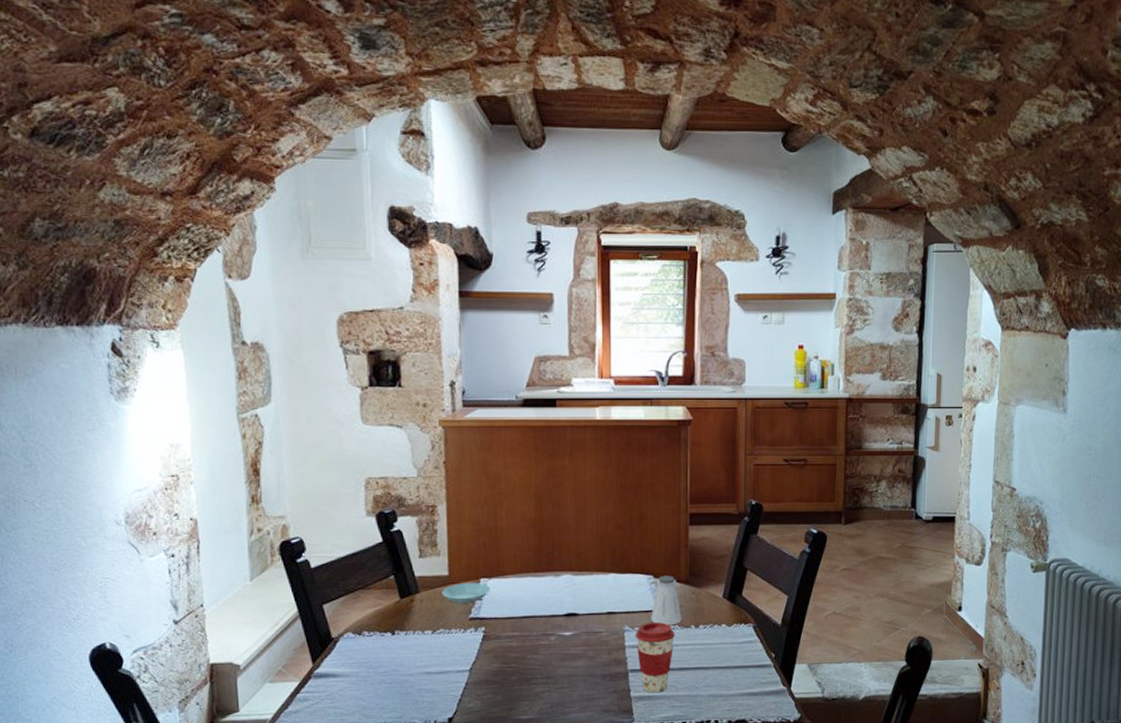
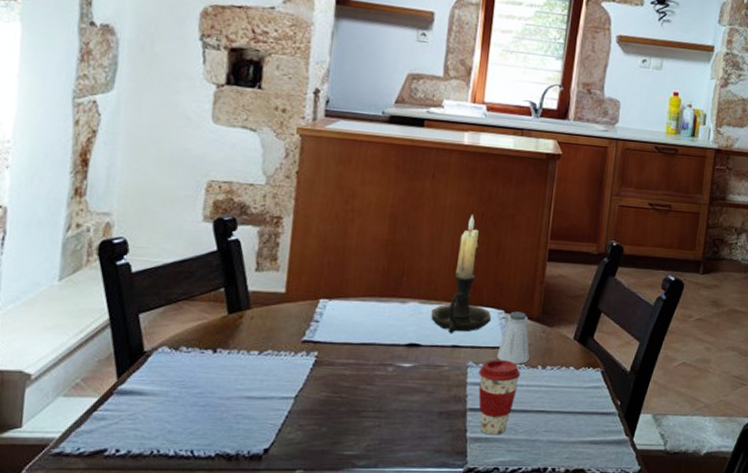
saucer: present [442,583,491,604] -> none [275,302,330,325]
candle holder: none [585,487,641,602] -> present [431,215,491,334]

